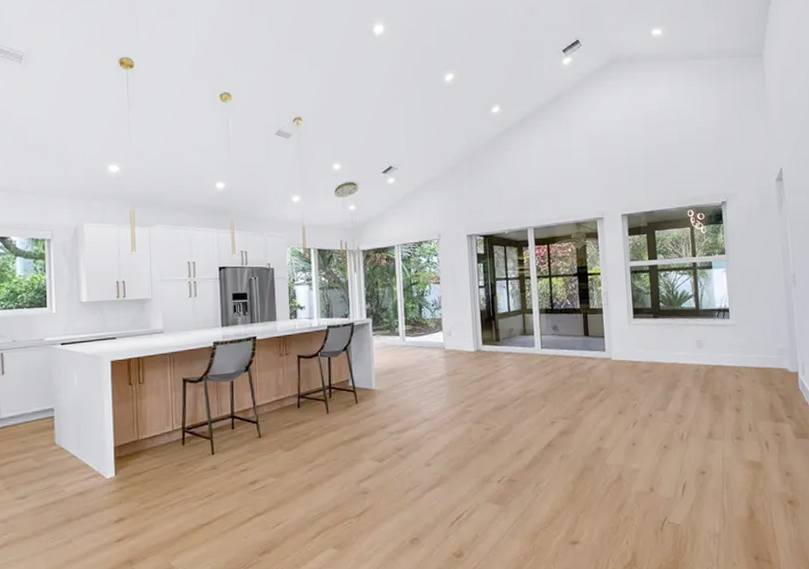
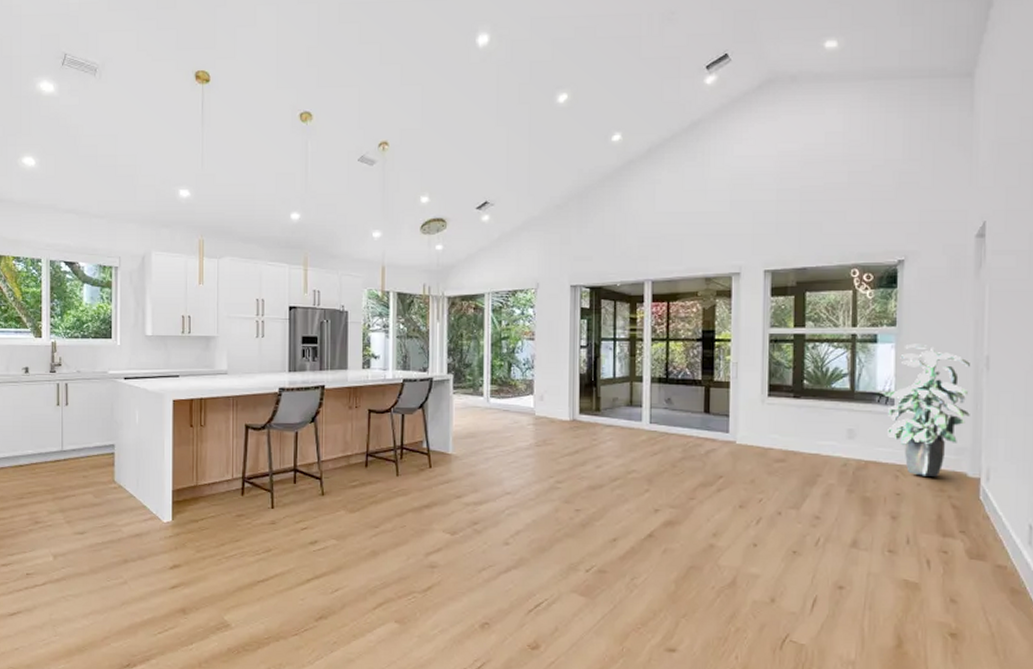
indoor plant: none [718,267,786,374] -> present [880,343,970,477]

